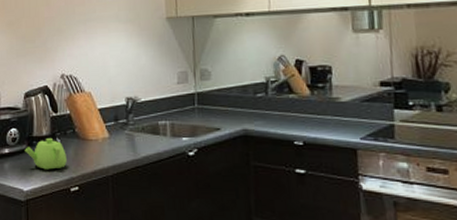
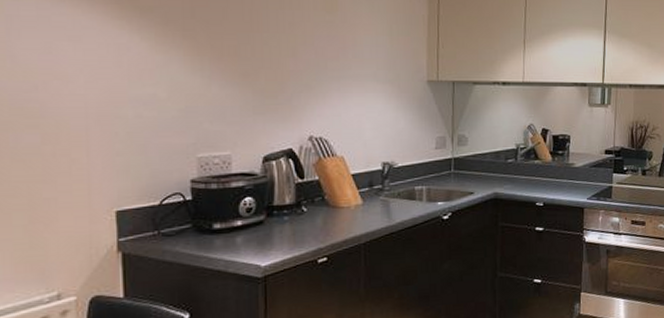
teapot: present [25,137,67,170] -> none [263,206,314,242]

